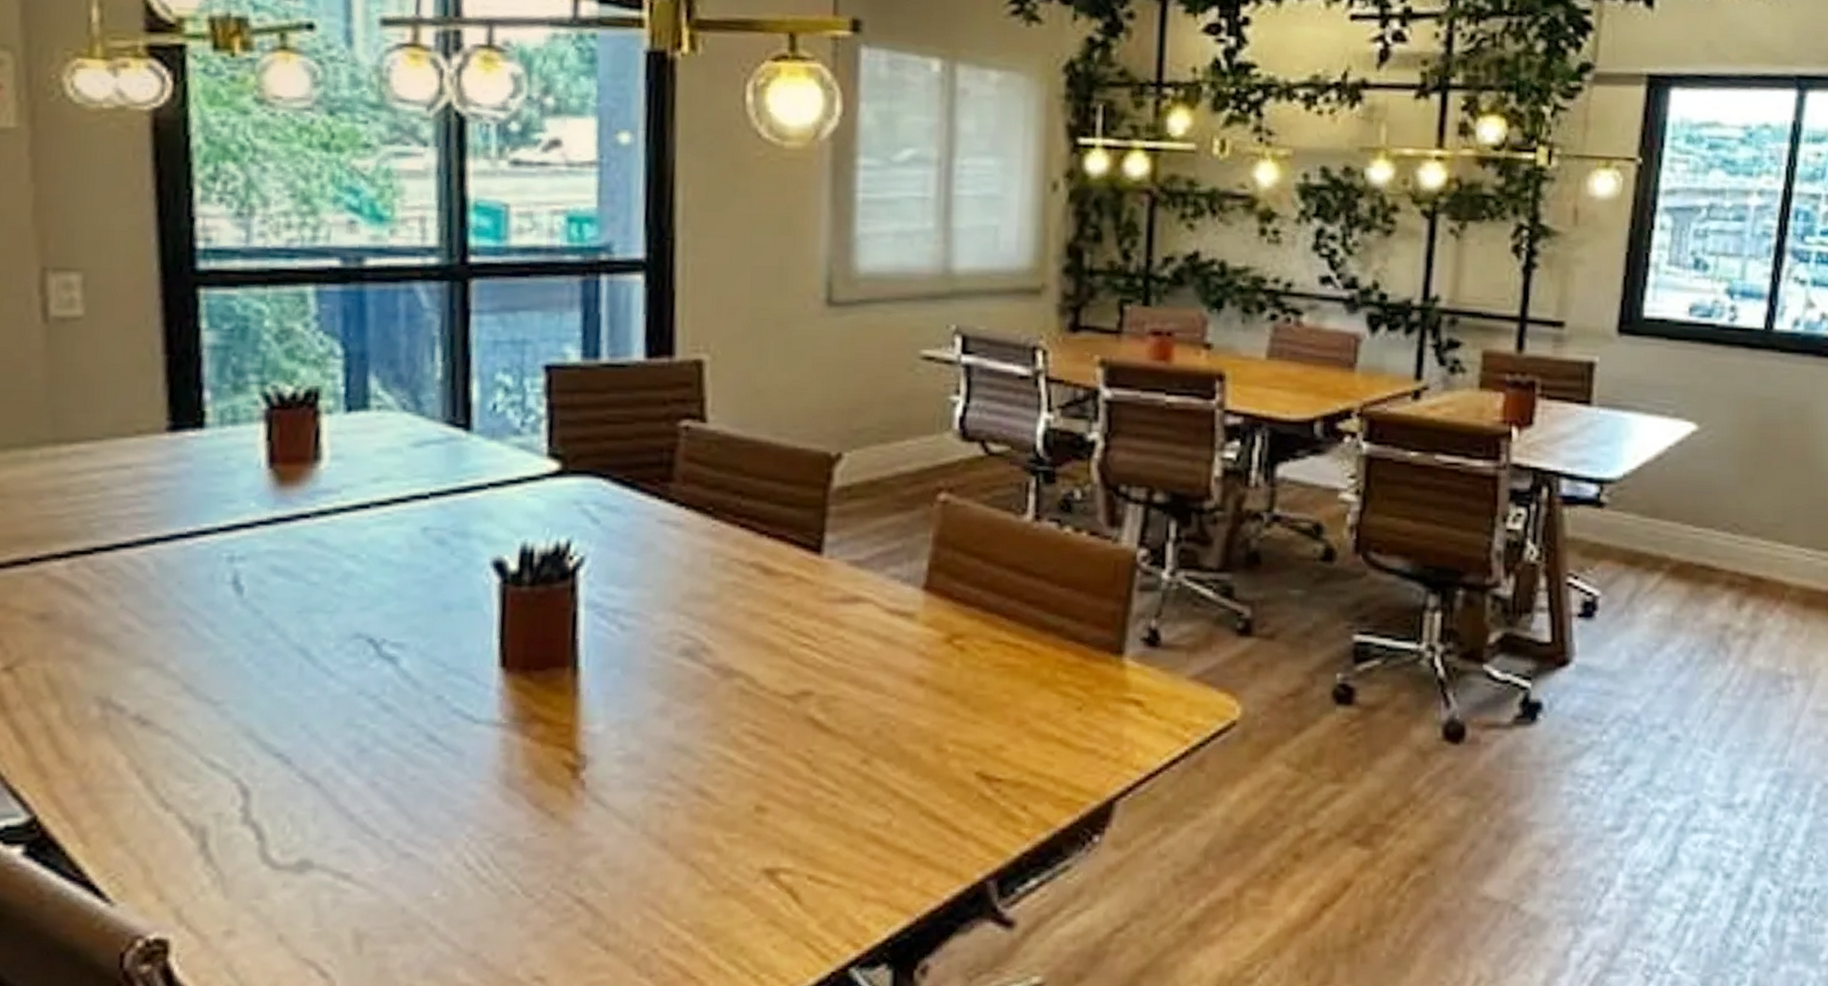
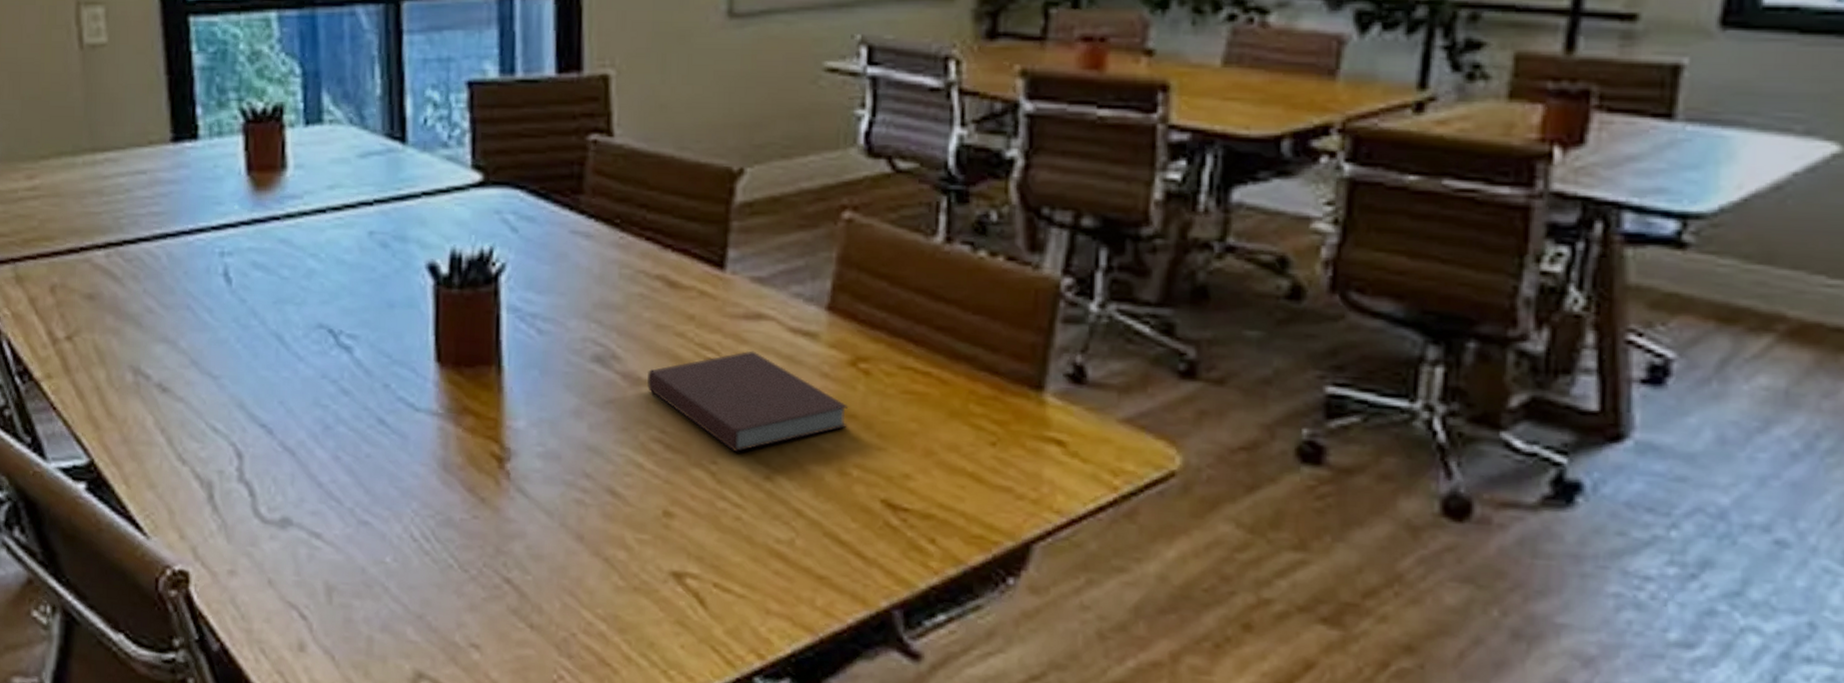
notebook: none [740,634,945,738] -> present [647,350,849,452]

